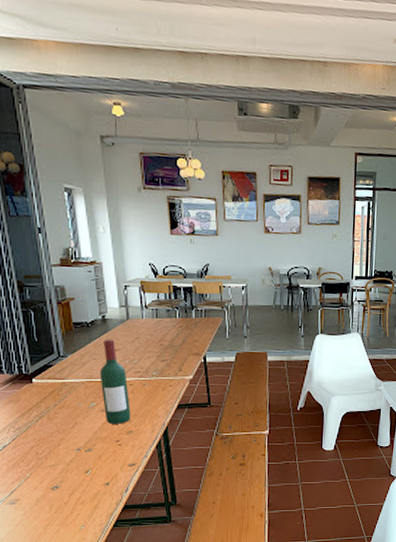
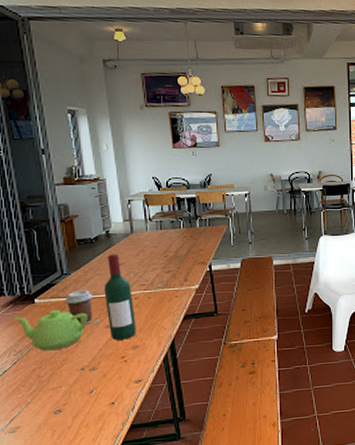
teapot: none [13,390,84,430] -> present [14,309,88,351]
coffee cup: none [62,372,90,407] -> present [65,289,94,325]

